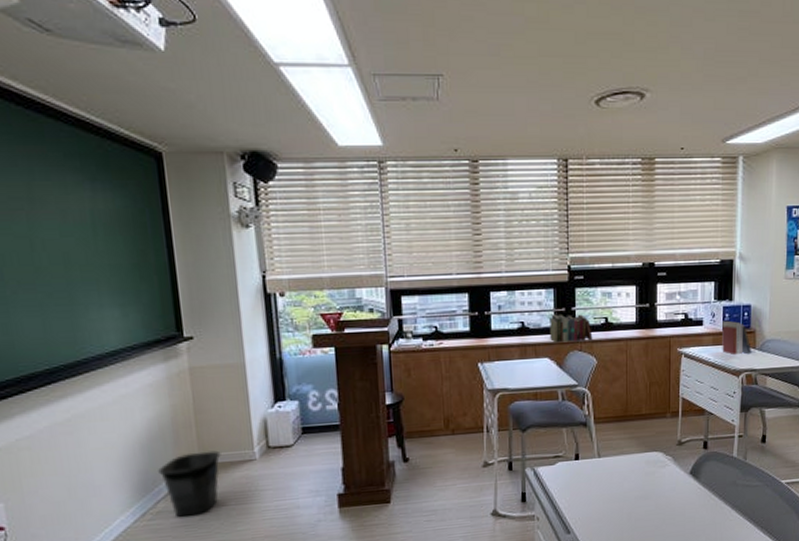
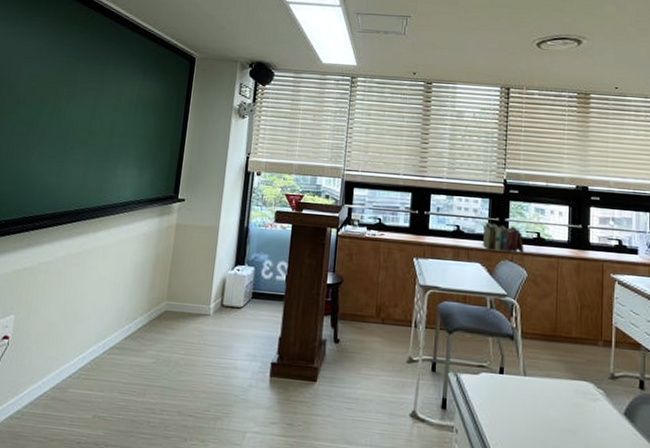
waste bin: present [158,450,221,517] -> none [132,299,184,358]

